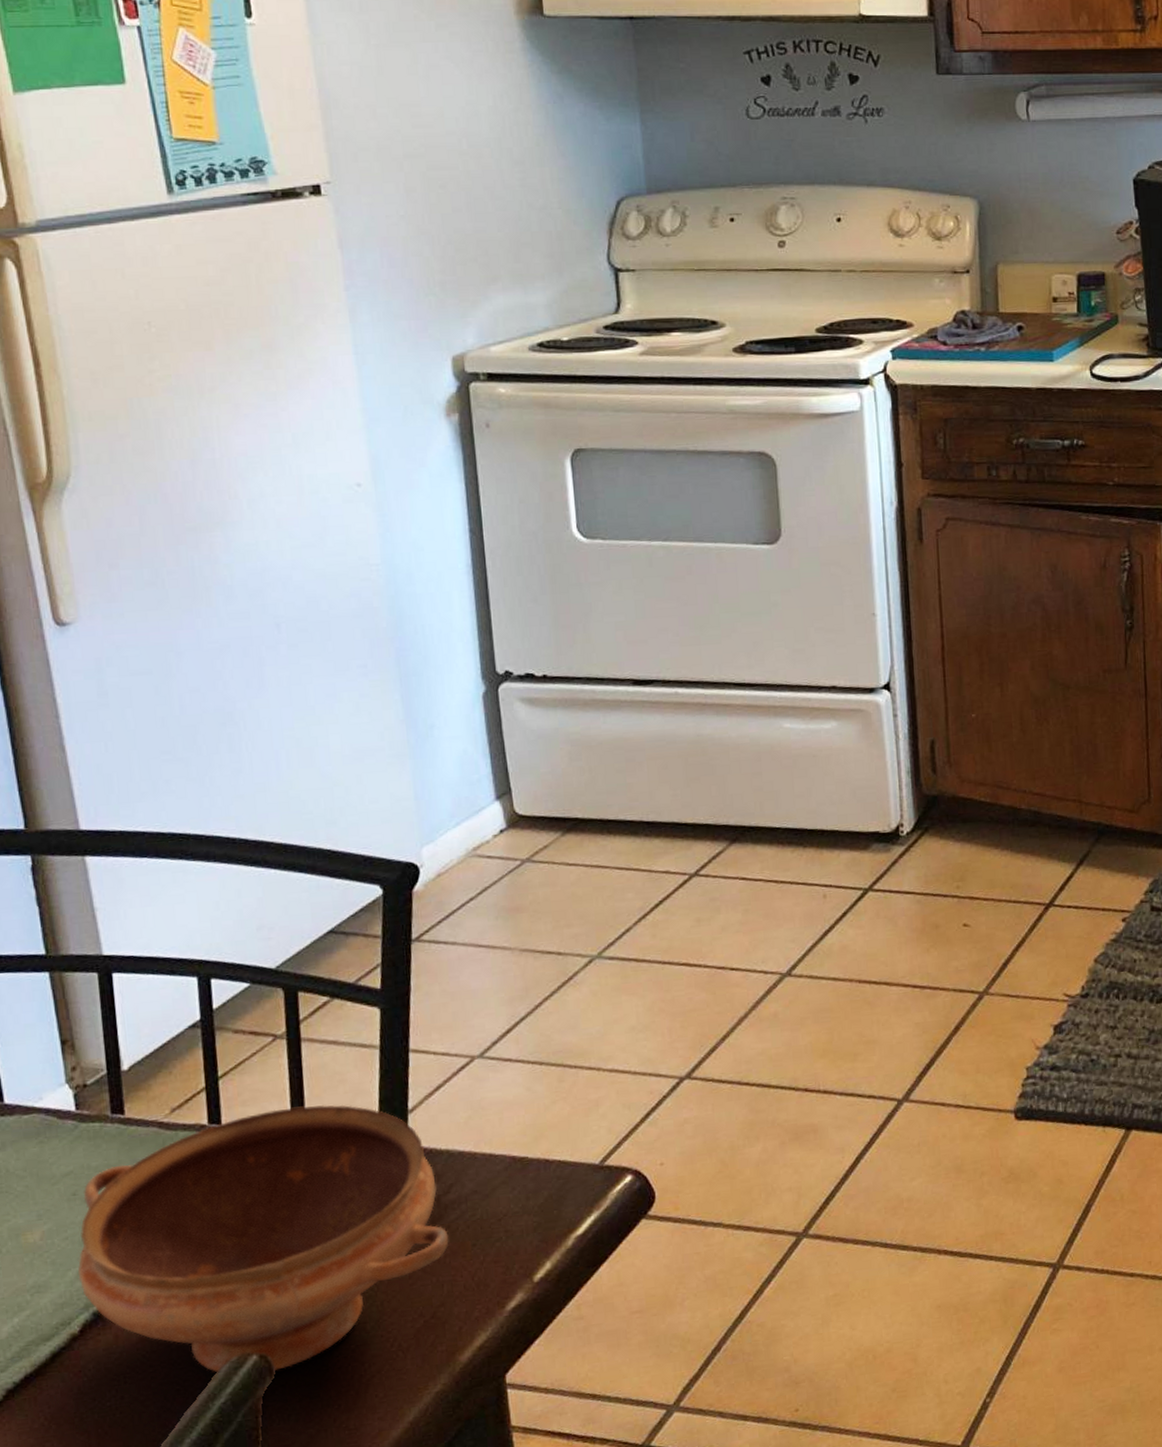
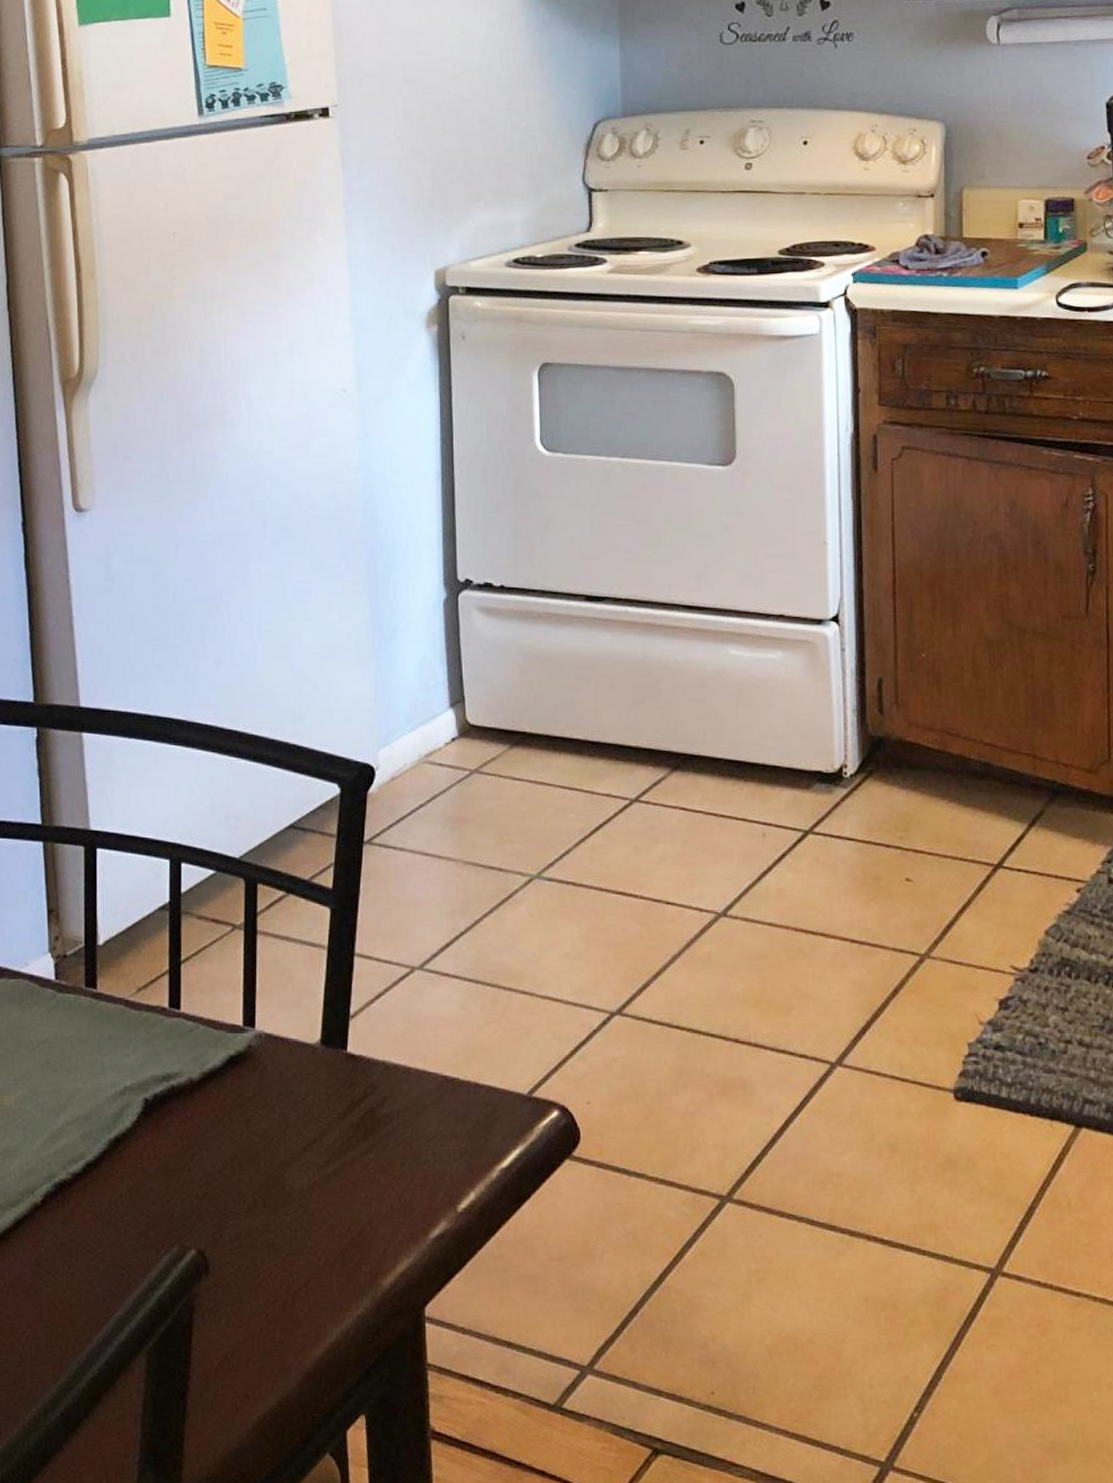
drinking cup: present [78,1104,449,1373] -> none [44,1000,380,1269]

